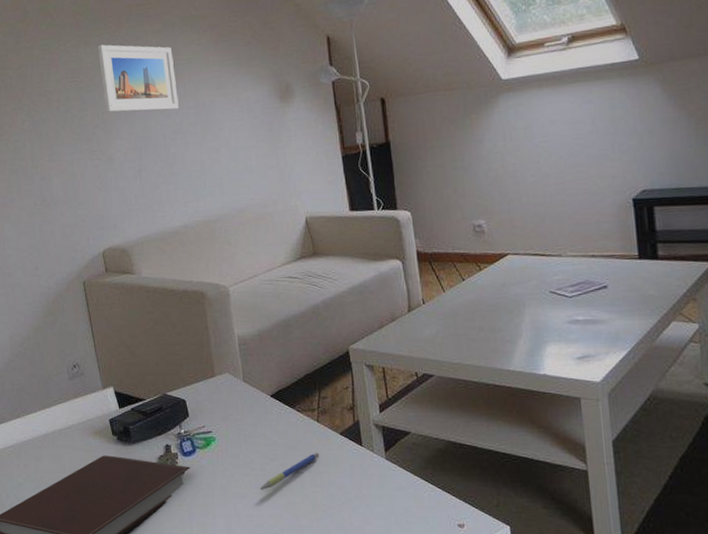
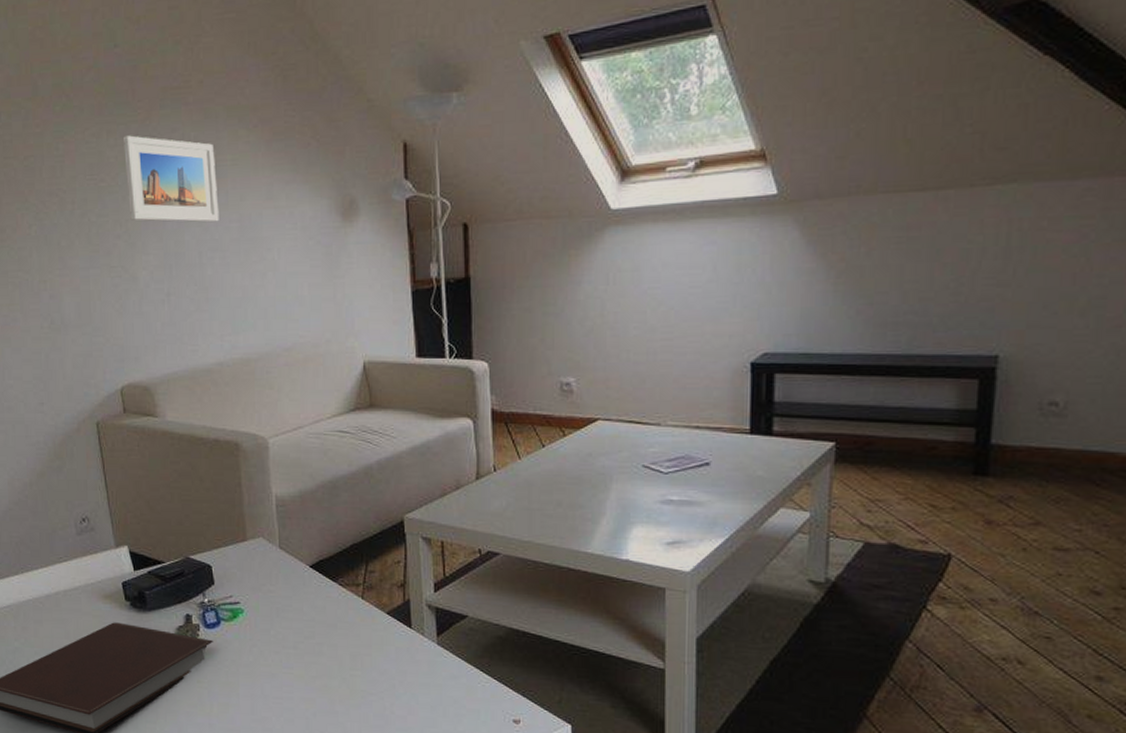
pen: present [260,452,320,490] -> none [292,632,362,671]

